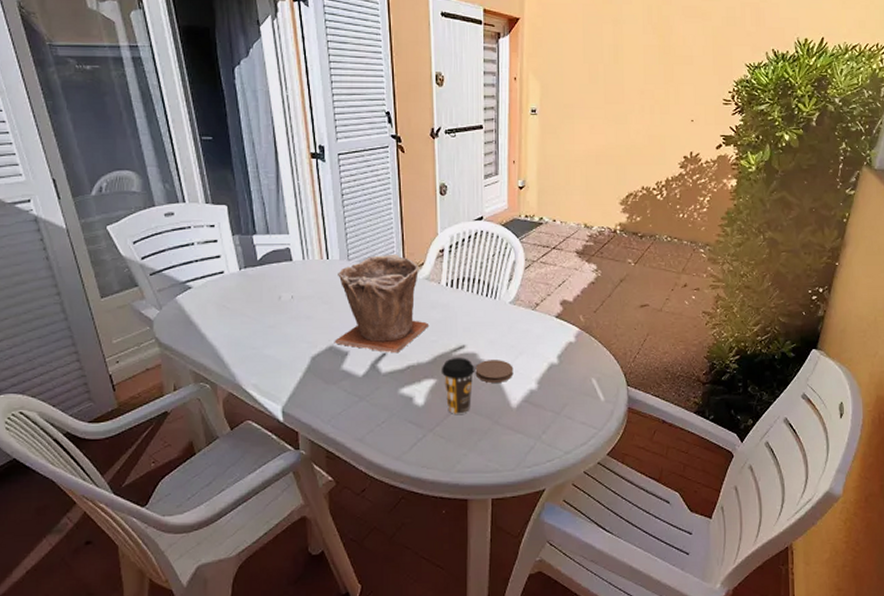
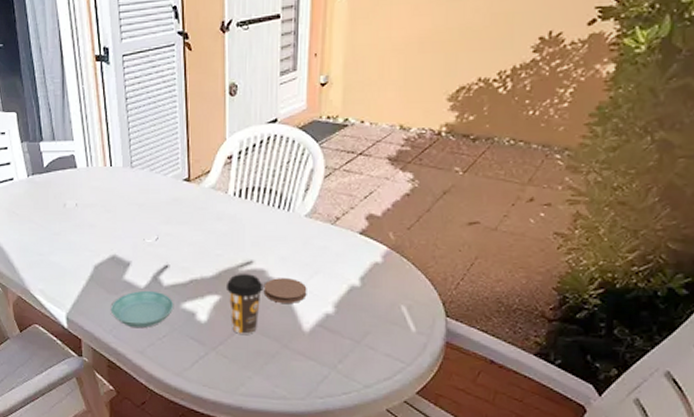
saucer: none [328,378,392,417] -> present [110,290,174,329]
plant pot: present [334,254,430,354] -> none [116,160,215,266]

